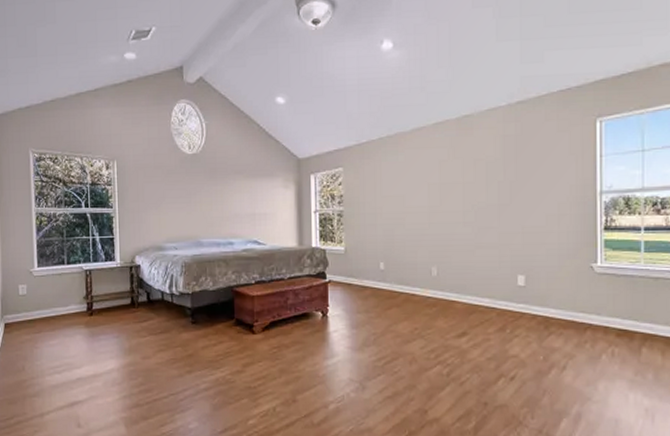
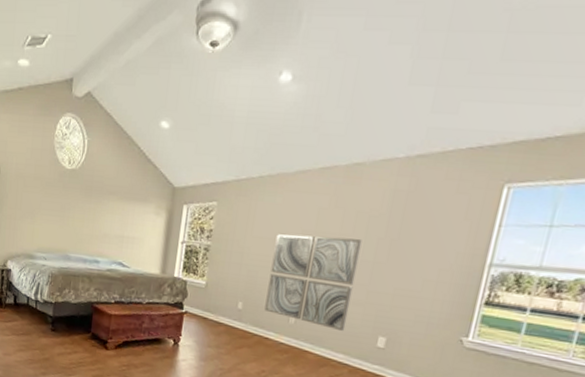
wall art: none [405,184,485,276] -> present [264,234,362,332]

